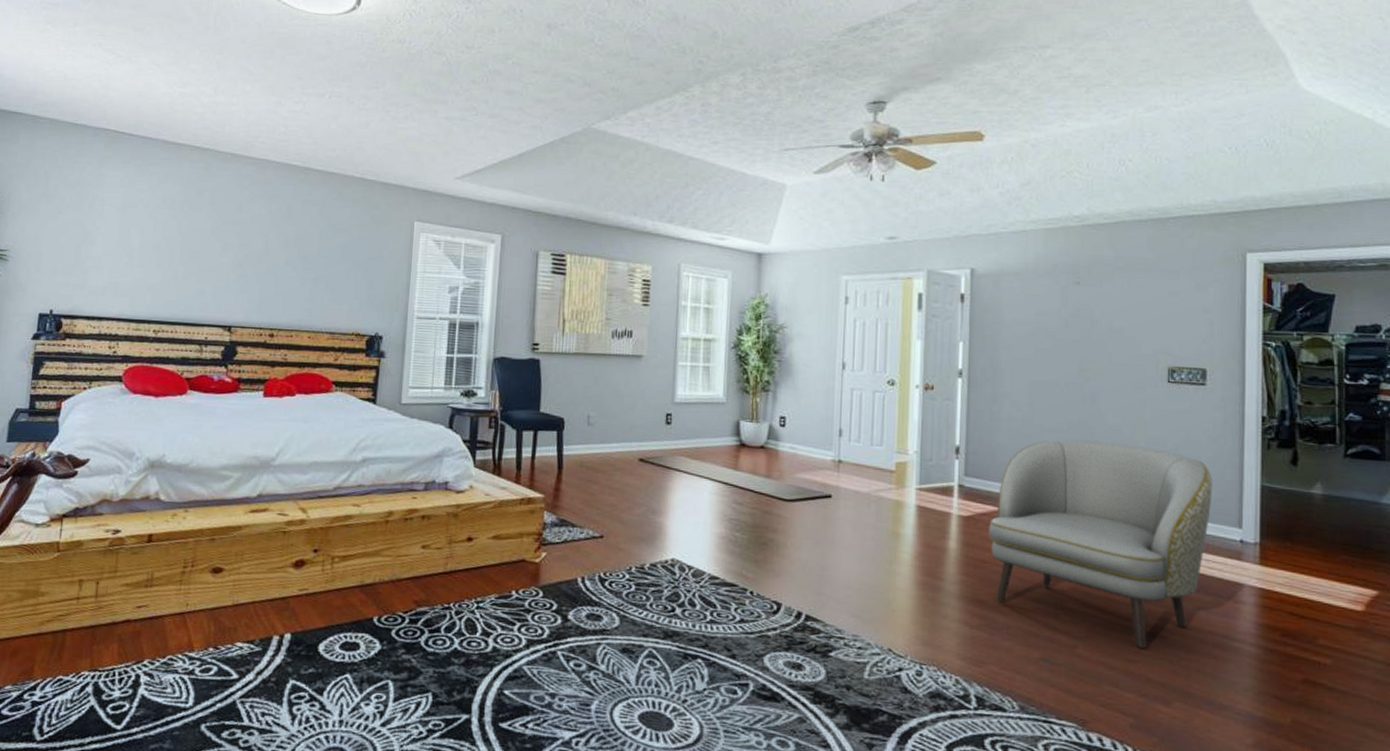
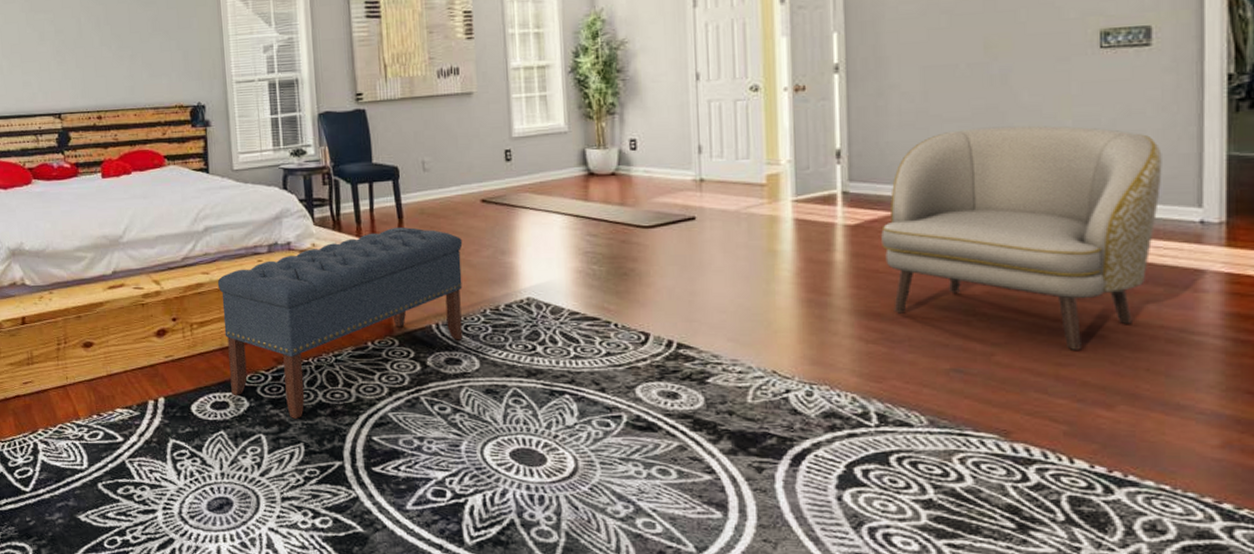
bench: none [364,477,617,666] -> present [217,226,463,419]

